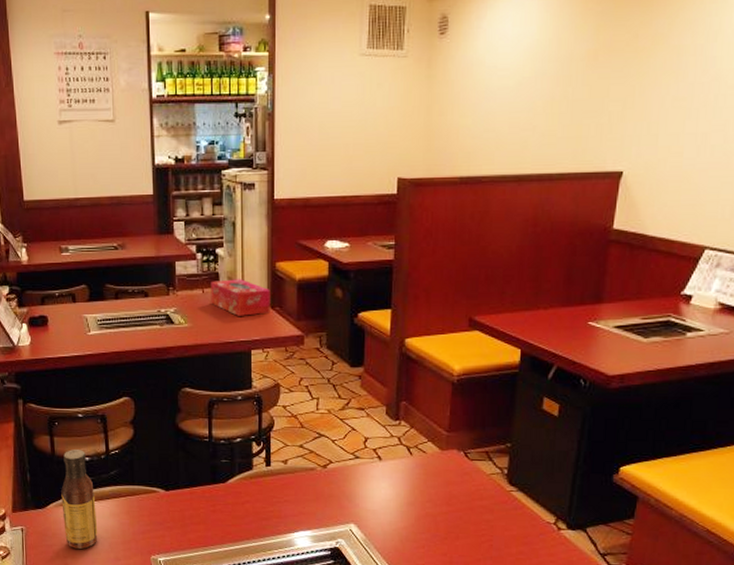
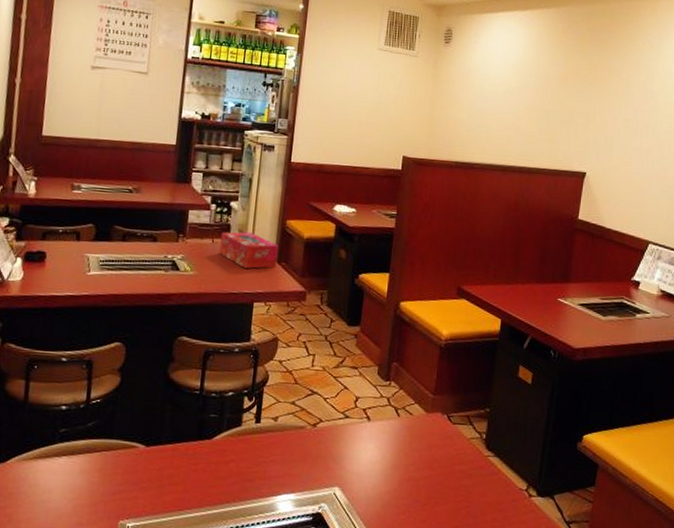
sauce bottle: present [61,449,98,549] -> none [23,396,66,512]

